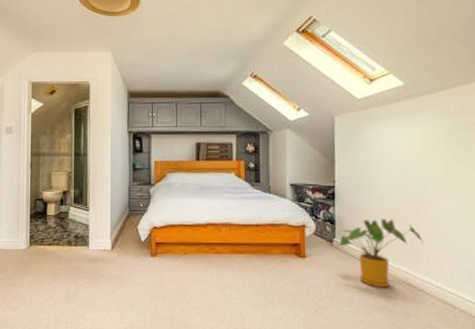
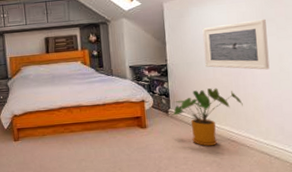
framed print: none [379,144,458,204] -> present [202,19,270,70]

